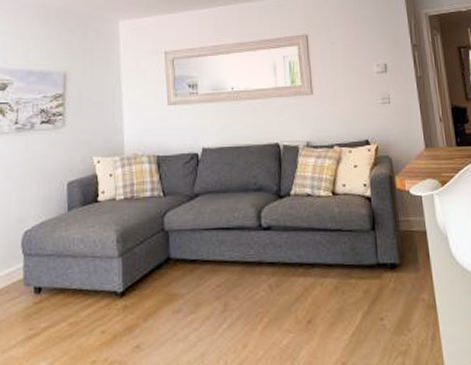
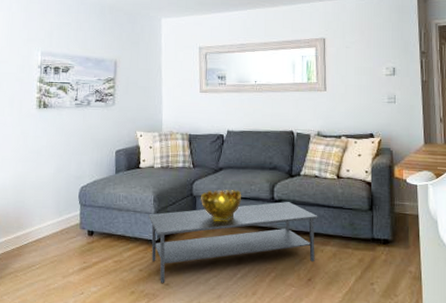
coffee table: none [110,228,314,345] -> present [148,202,318,283]
decorative bowl: none [174,218,223,260] -> present [201,189,241,221]

